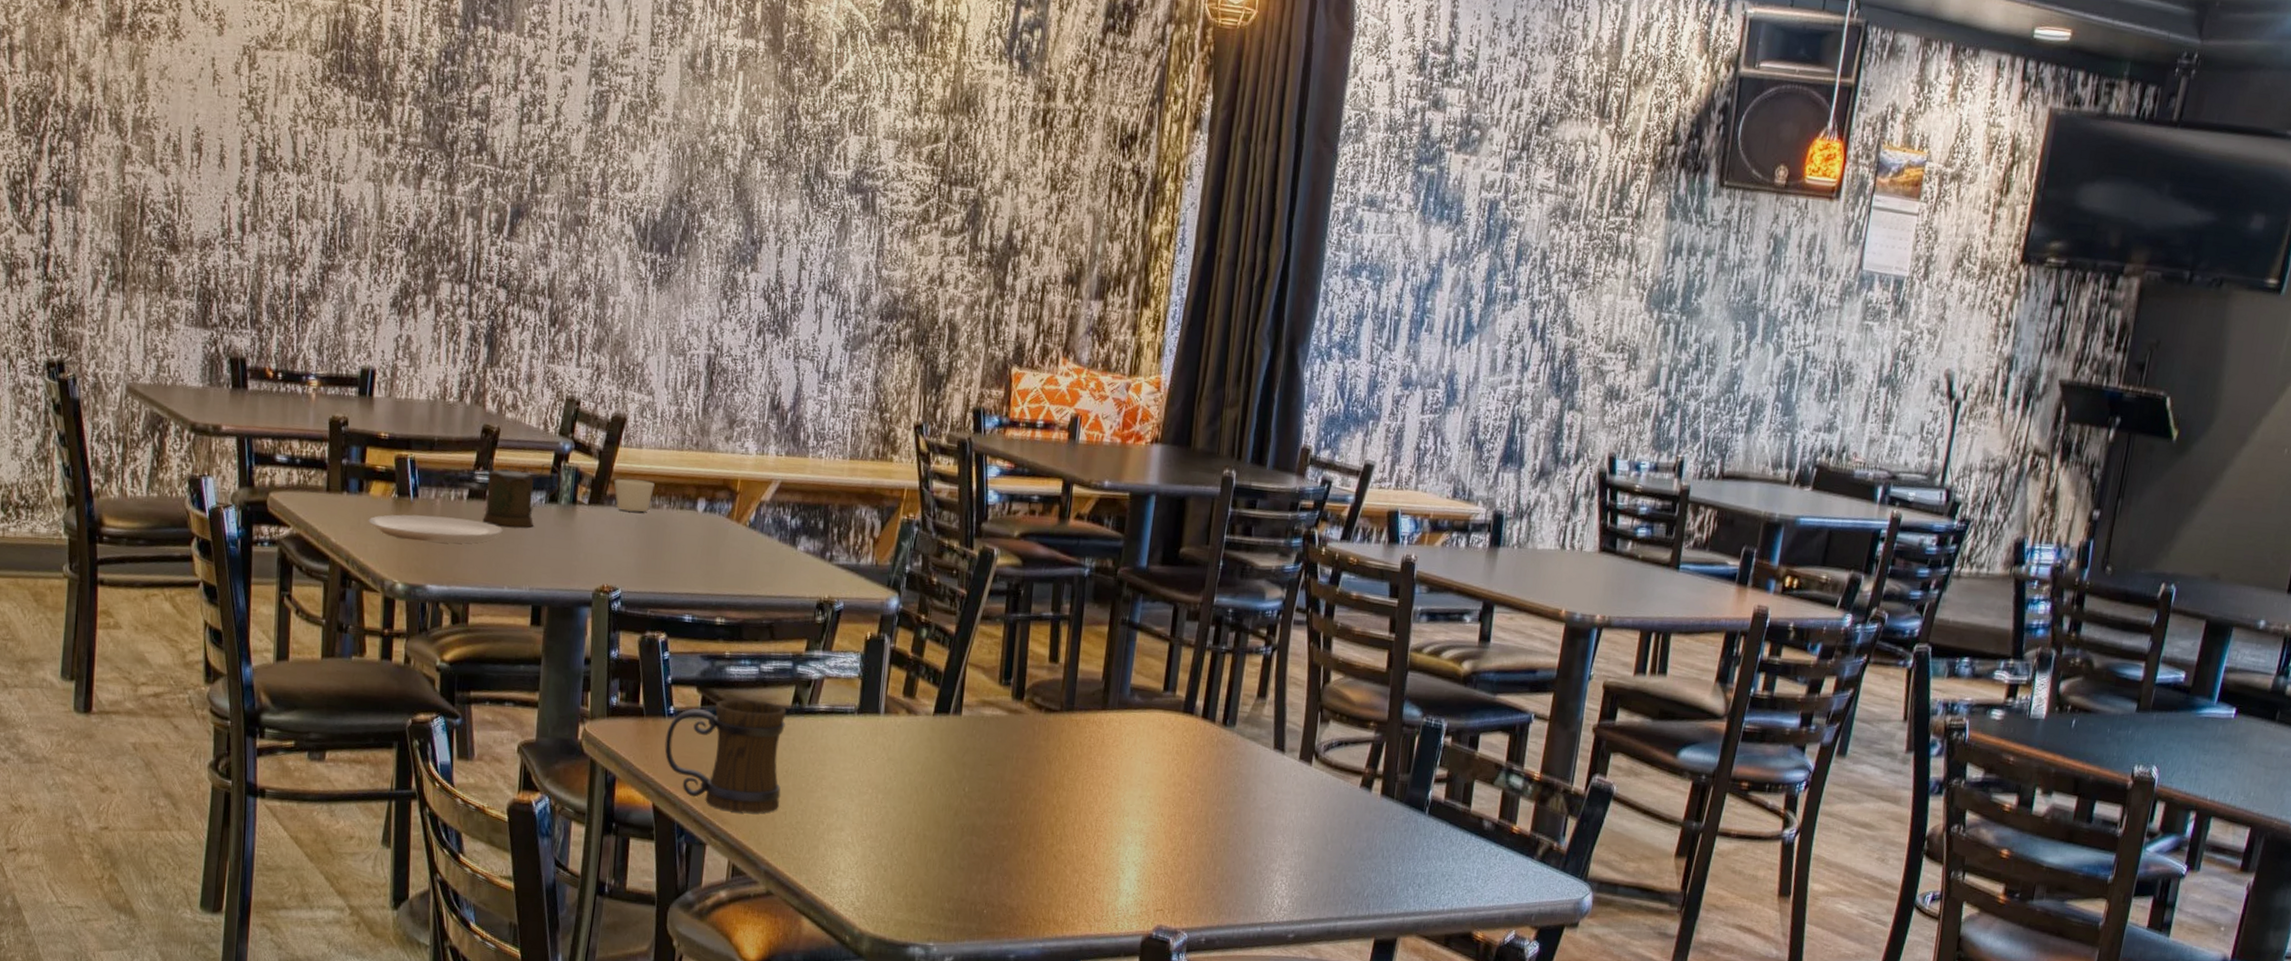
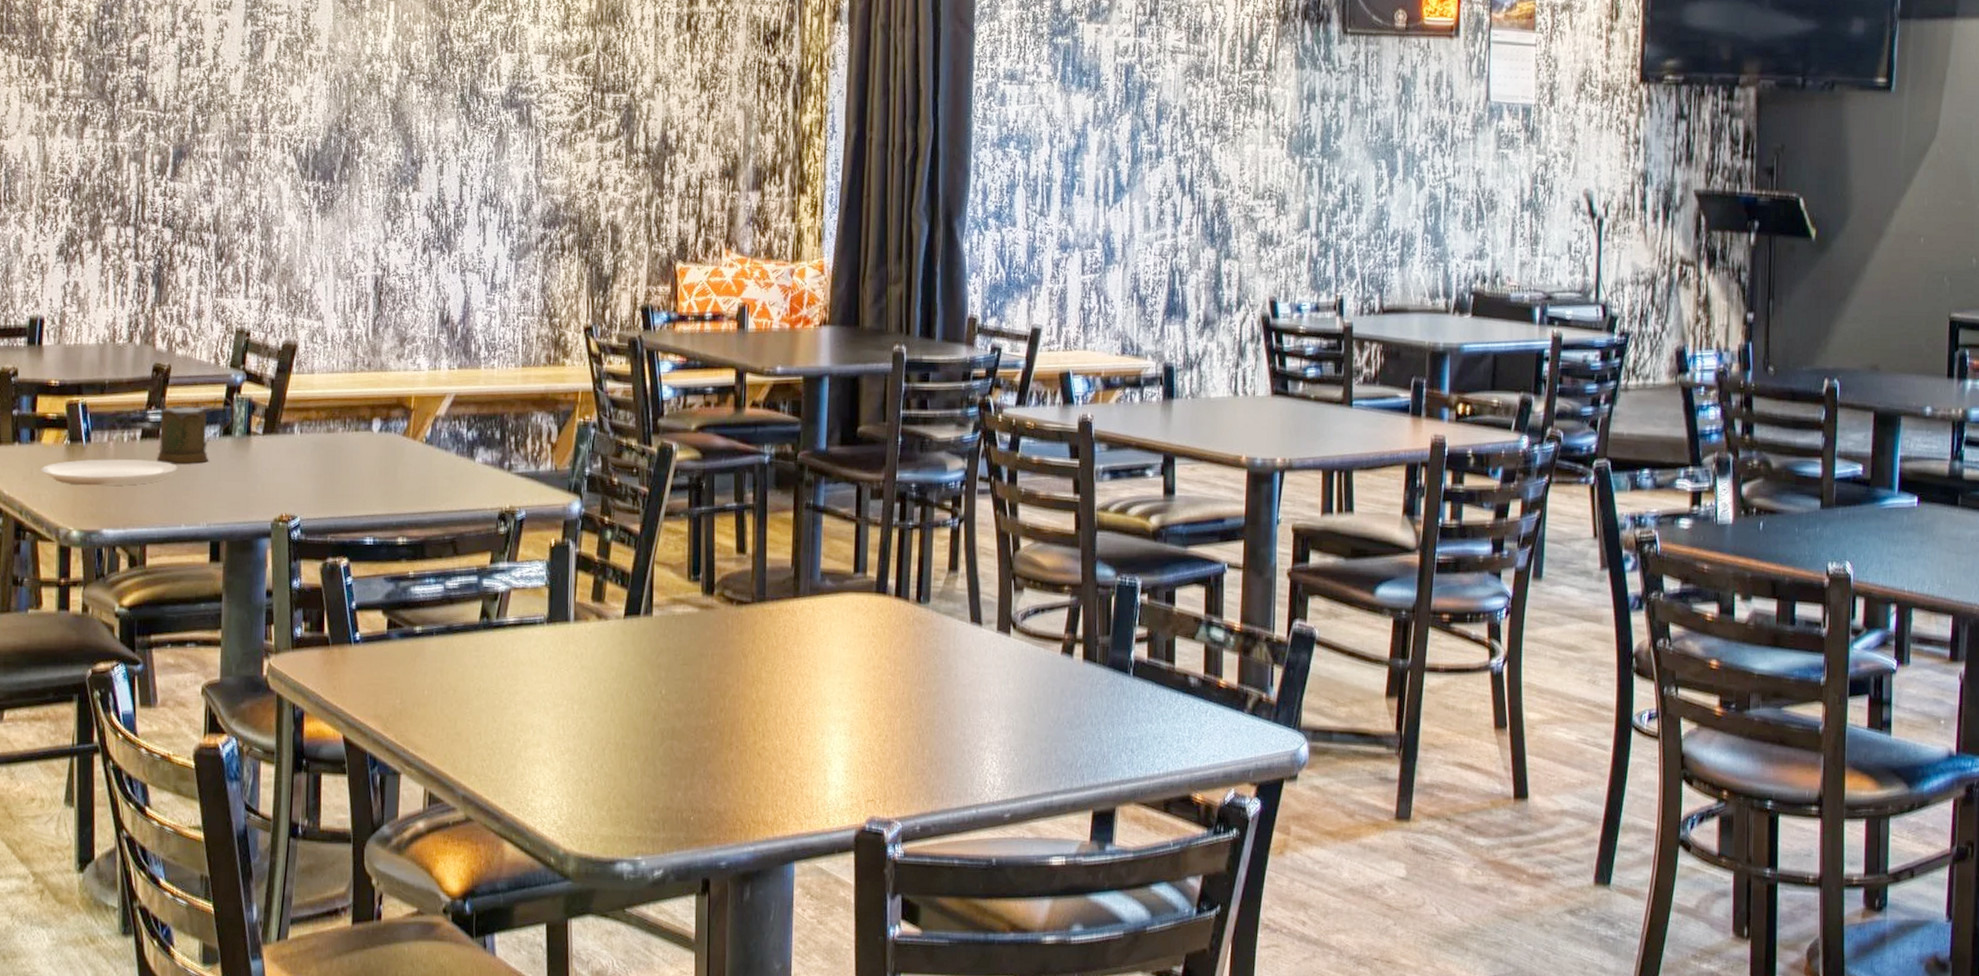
candle: present [614,479,655,513] -> none [287,405,328,438]
beer mug: present [664,699,787,813] -> none [352,618,475,736]

